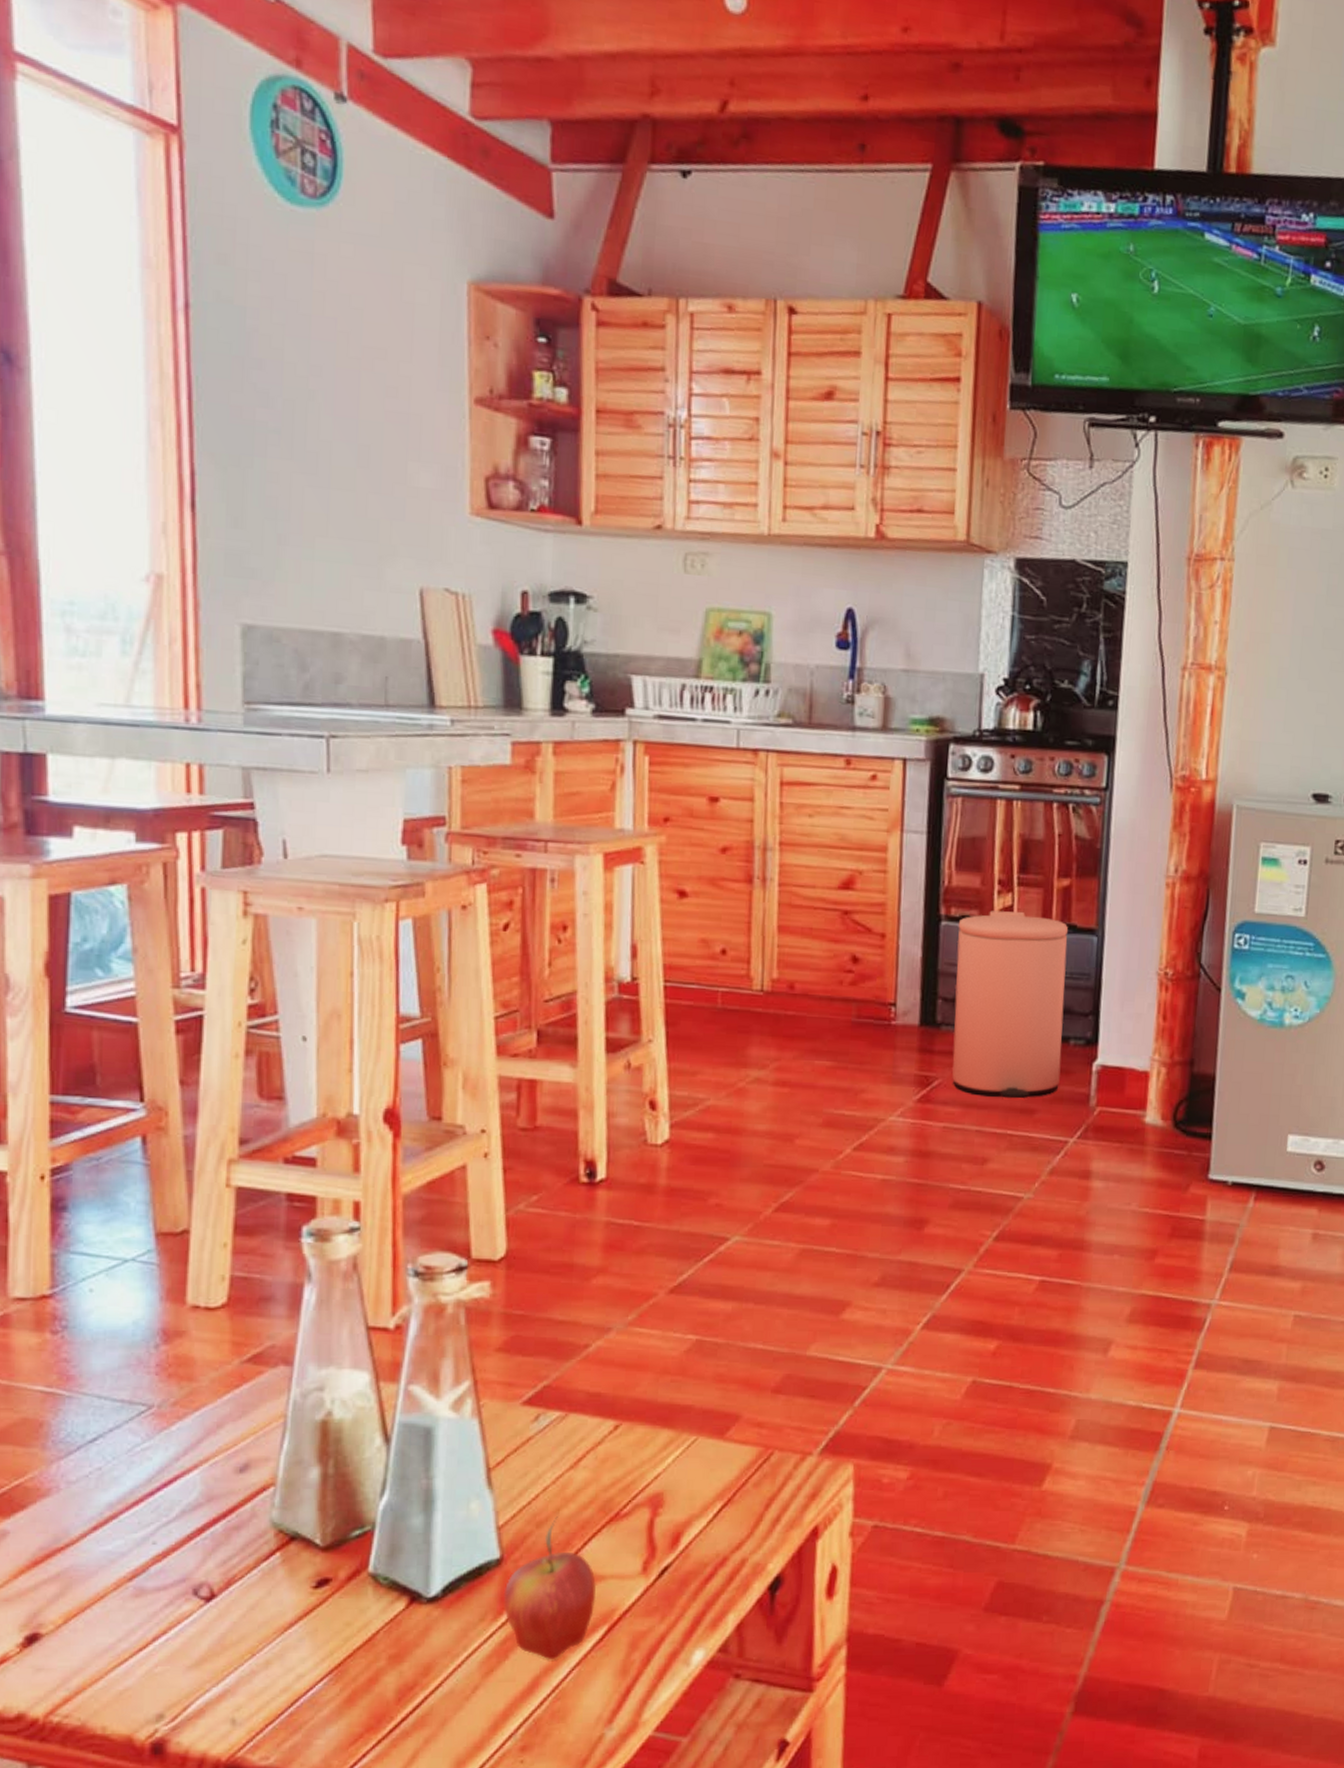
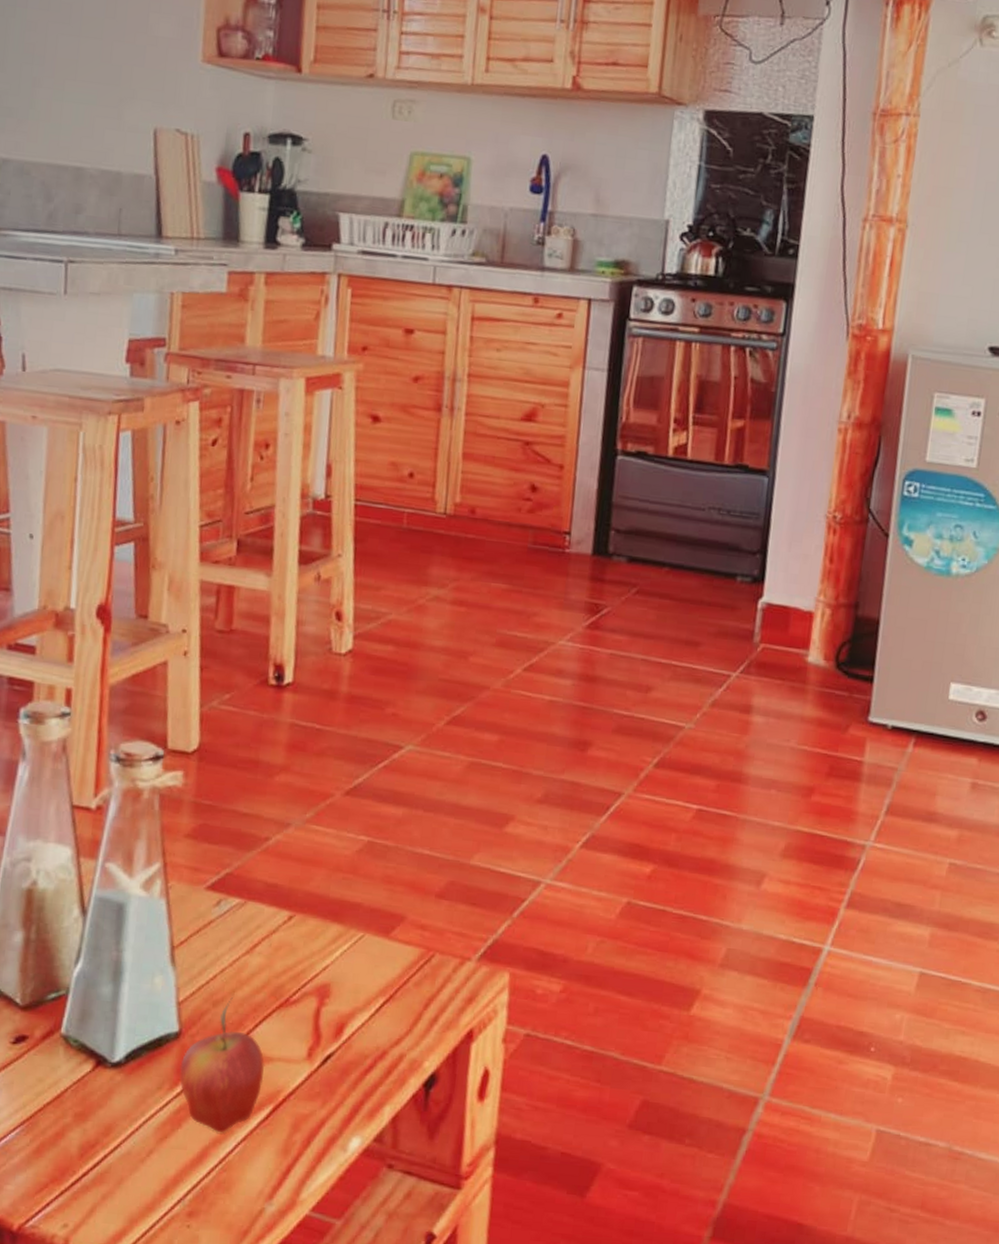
pedal bin: present [952,910,1069,1099] -> none [621,447,741,631]

